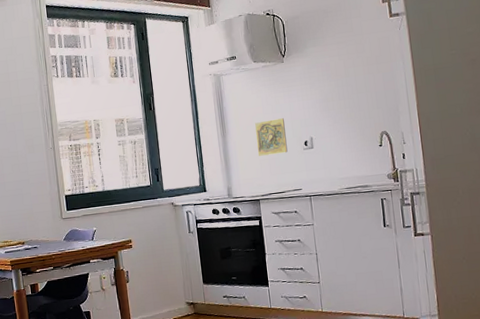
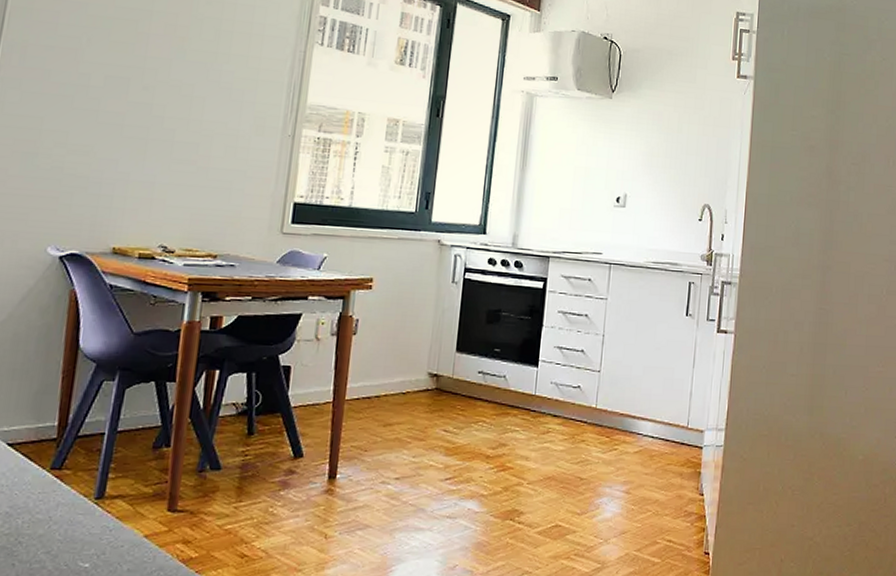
decorative tile: present [255,118,288,156] -> none [559,162,599,206]

